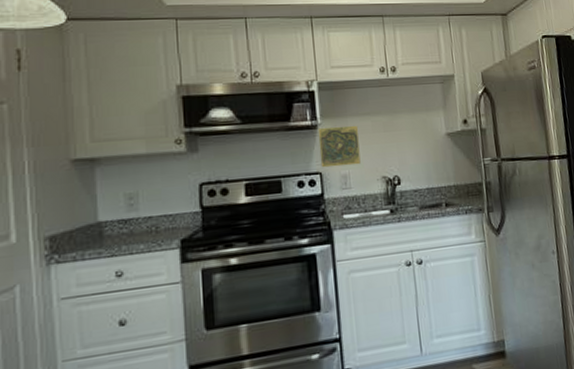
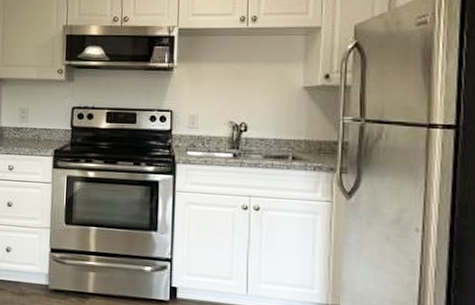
decorative tile: present [317,125,361,168] -> none [172,70,211,108]

